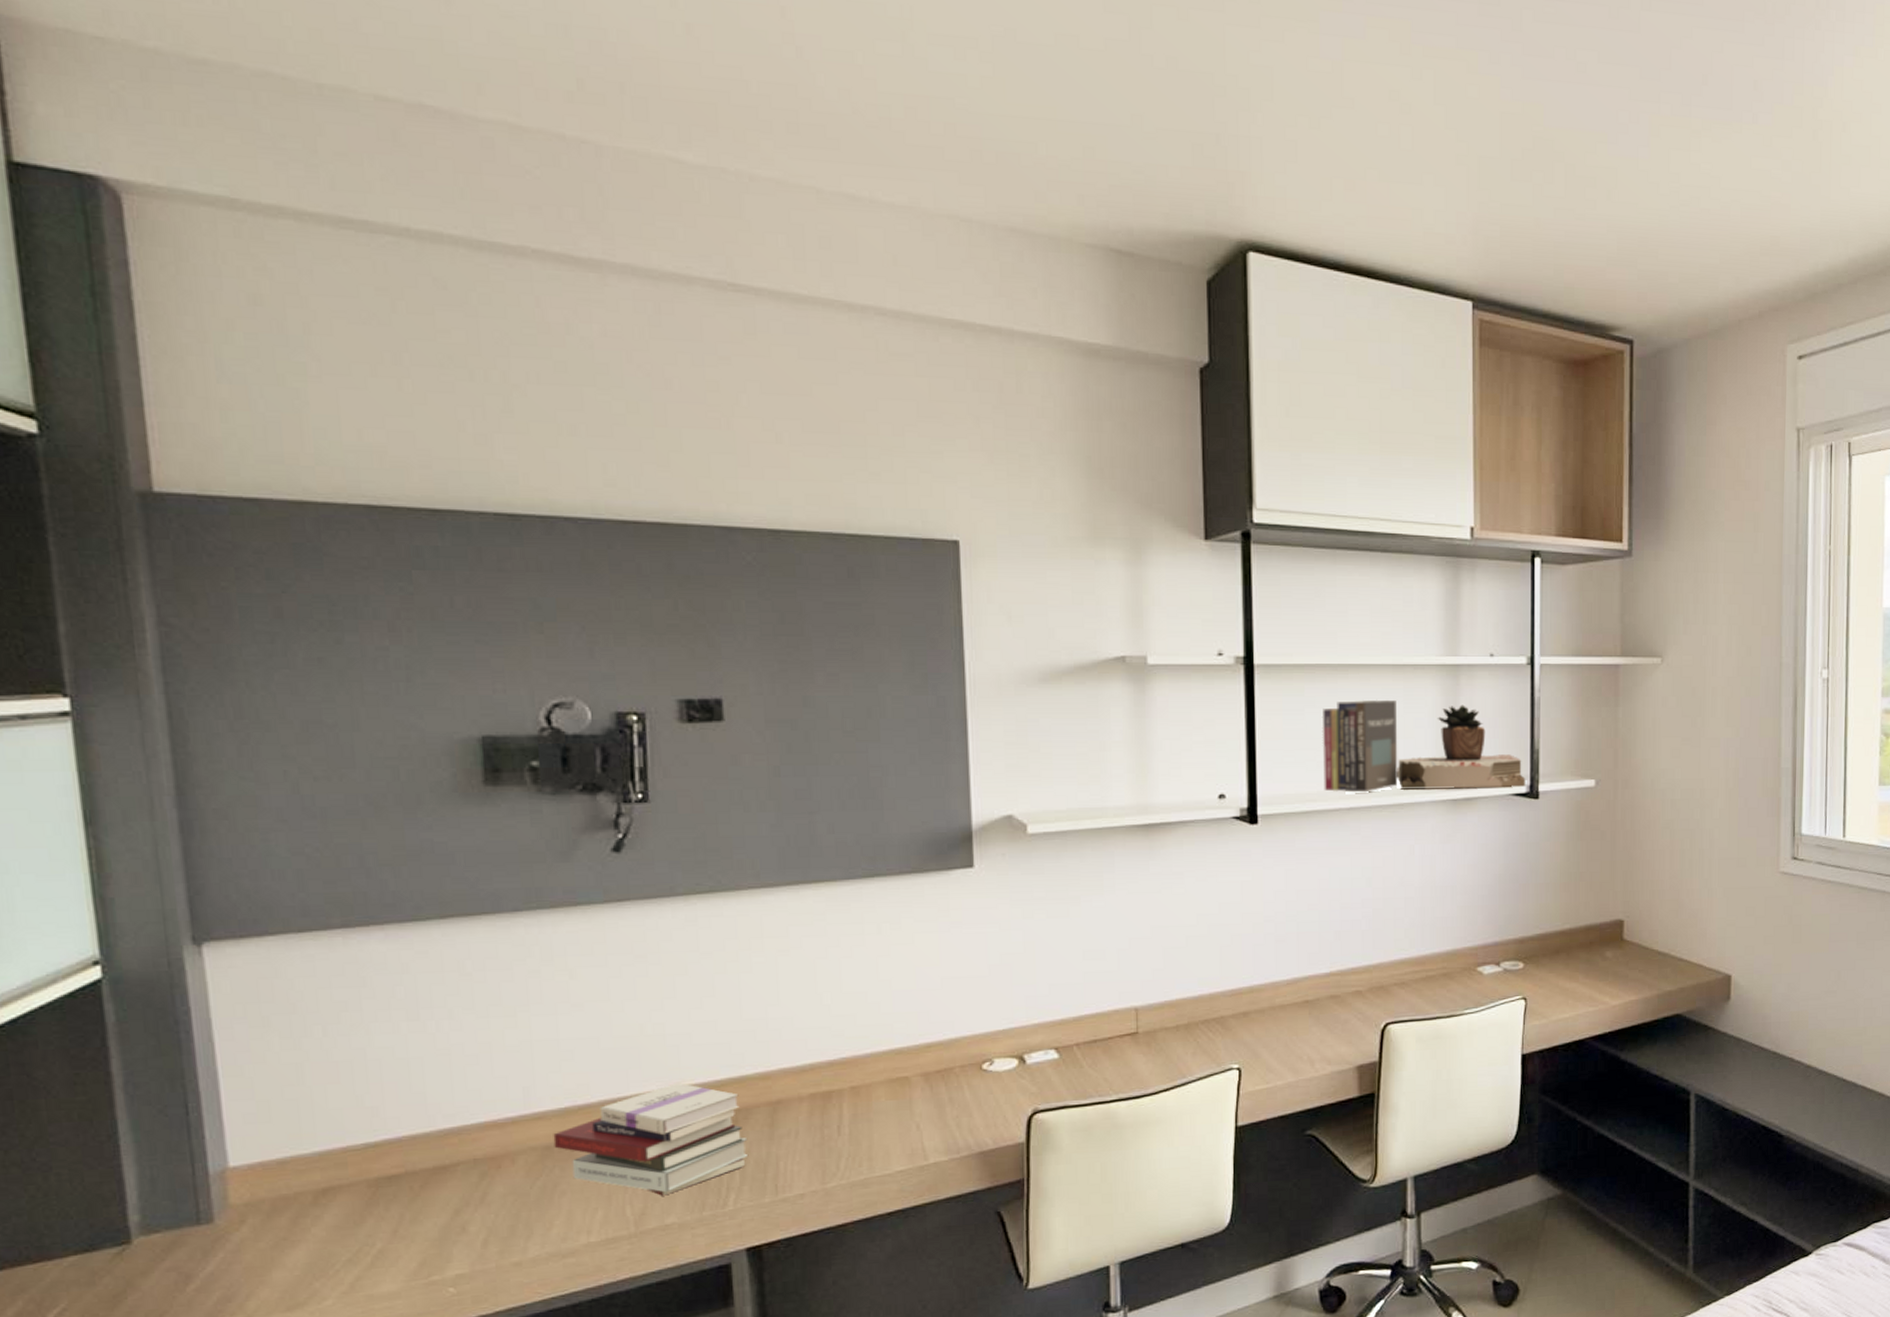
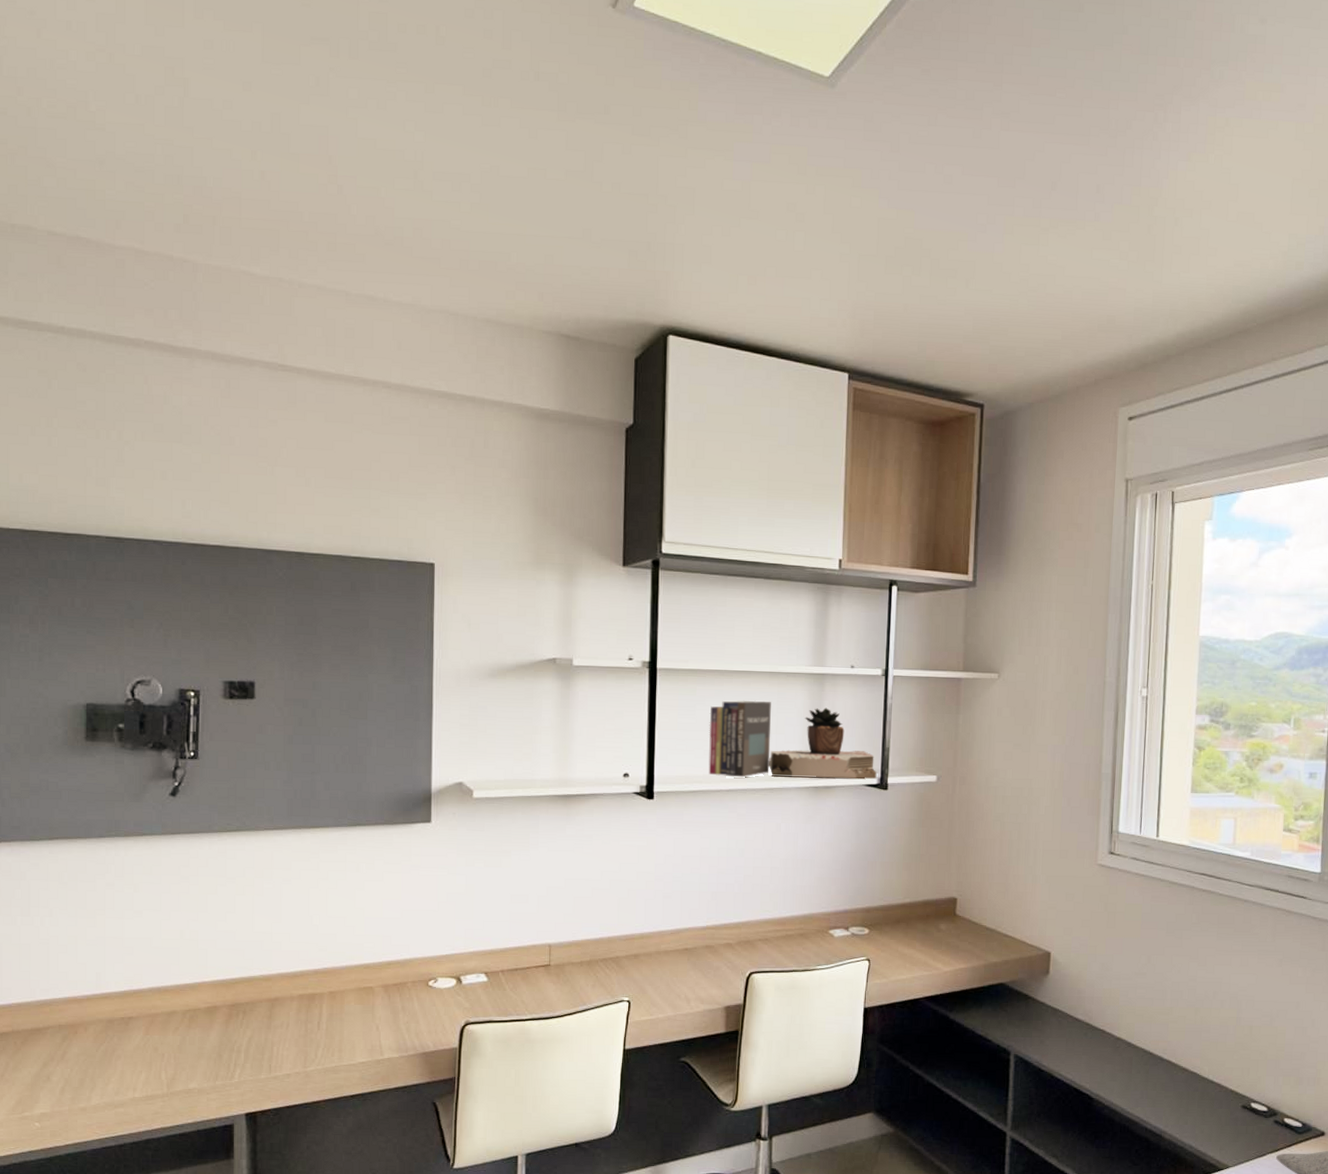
books: present [553,1083,749,1196] -> none [115,978,252,1066]

